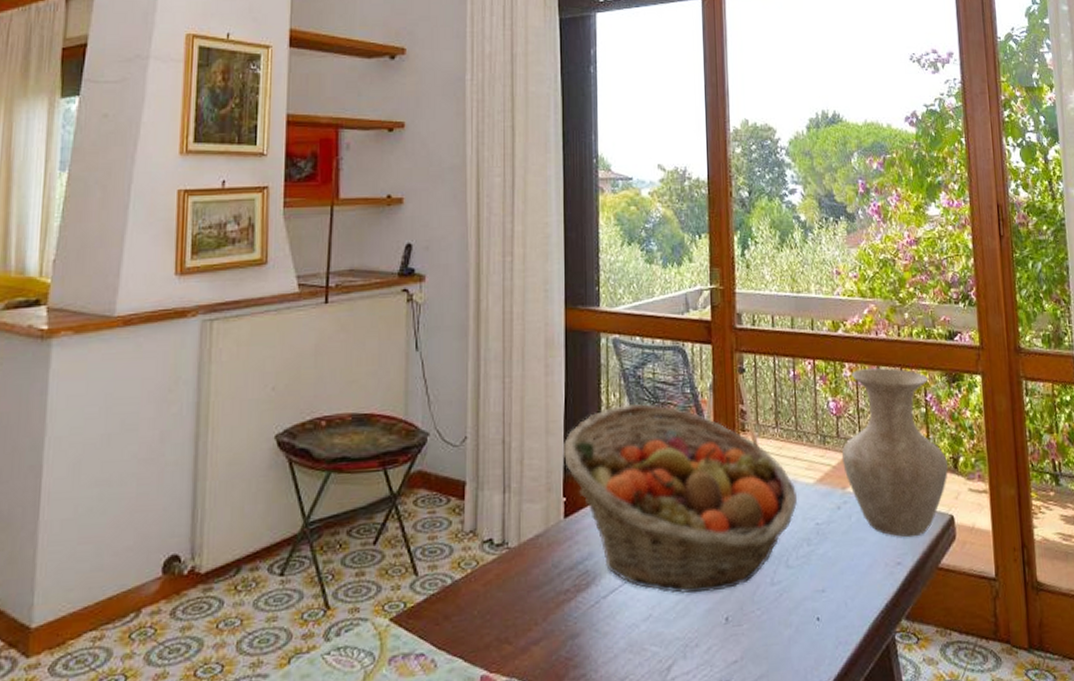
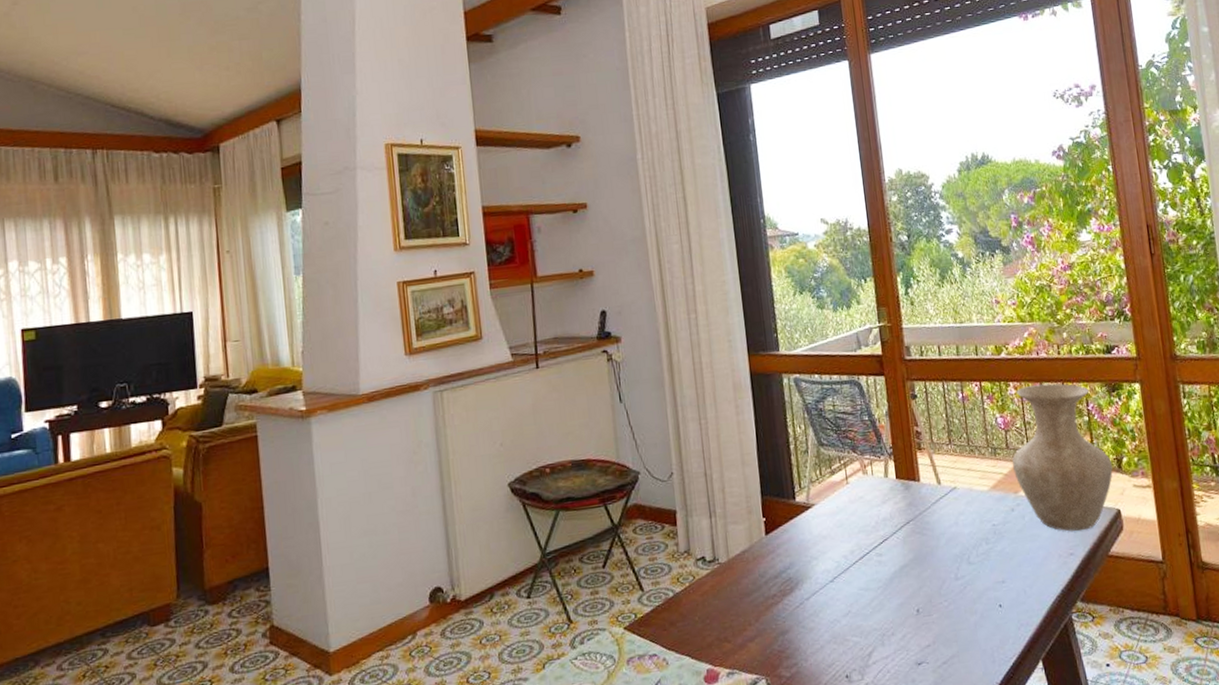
fruit basket: present [564,402,797,594] -> none [759,432,974,592]

